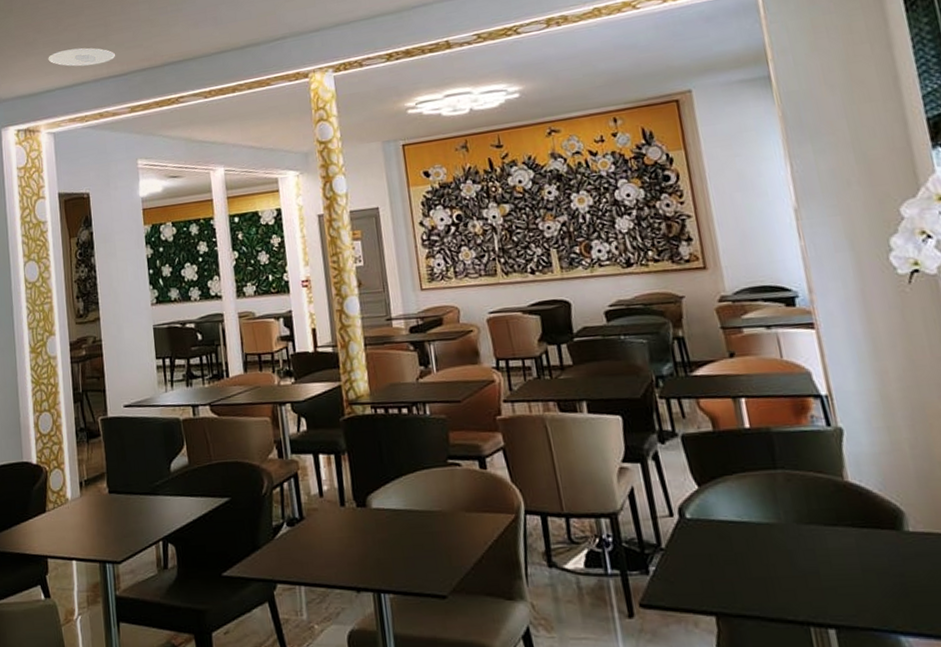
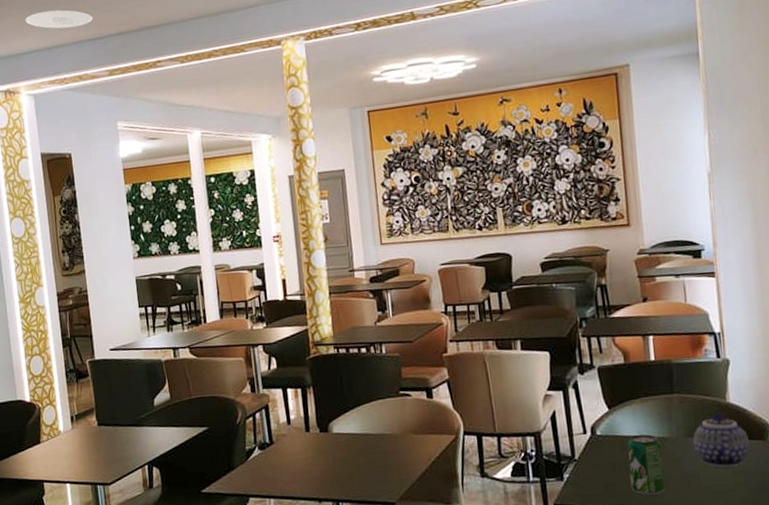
beverage can: none [725,519,777,597] -> present [627,434,665,496]
teapot: none [806,494,881,564] -> present [693,413,750,467]

